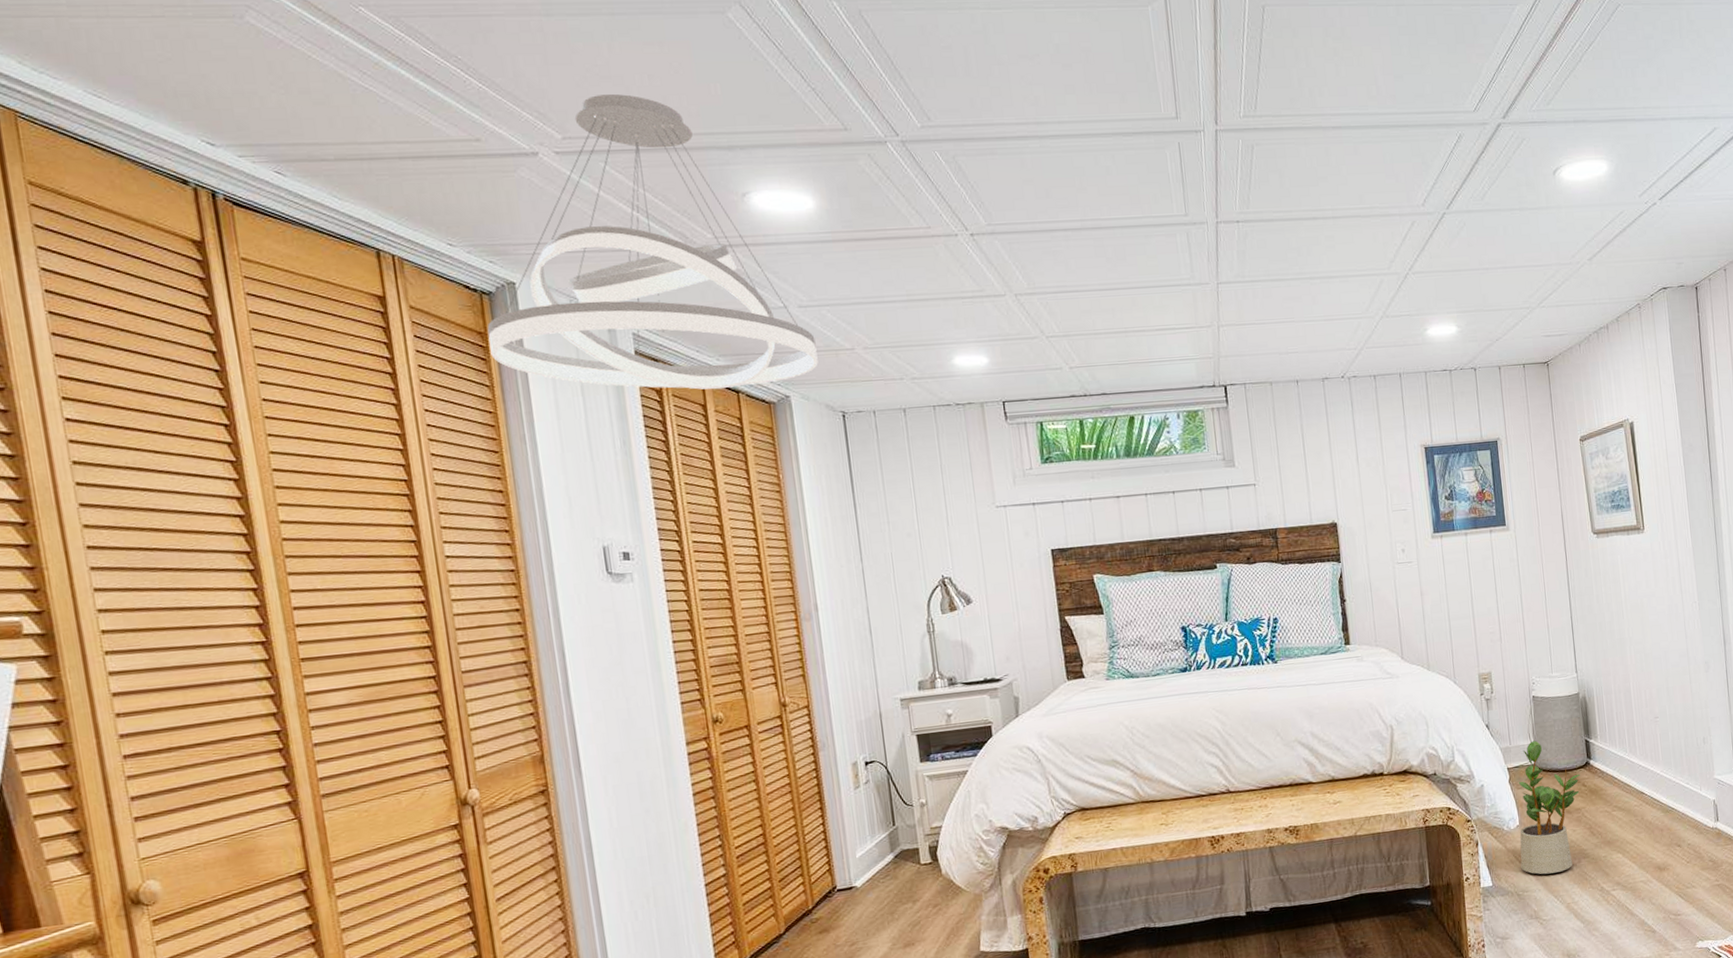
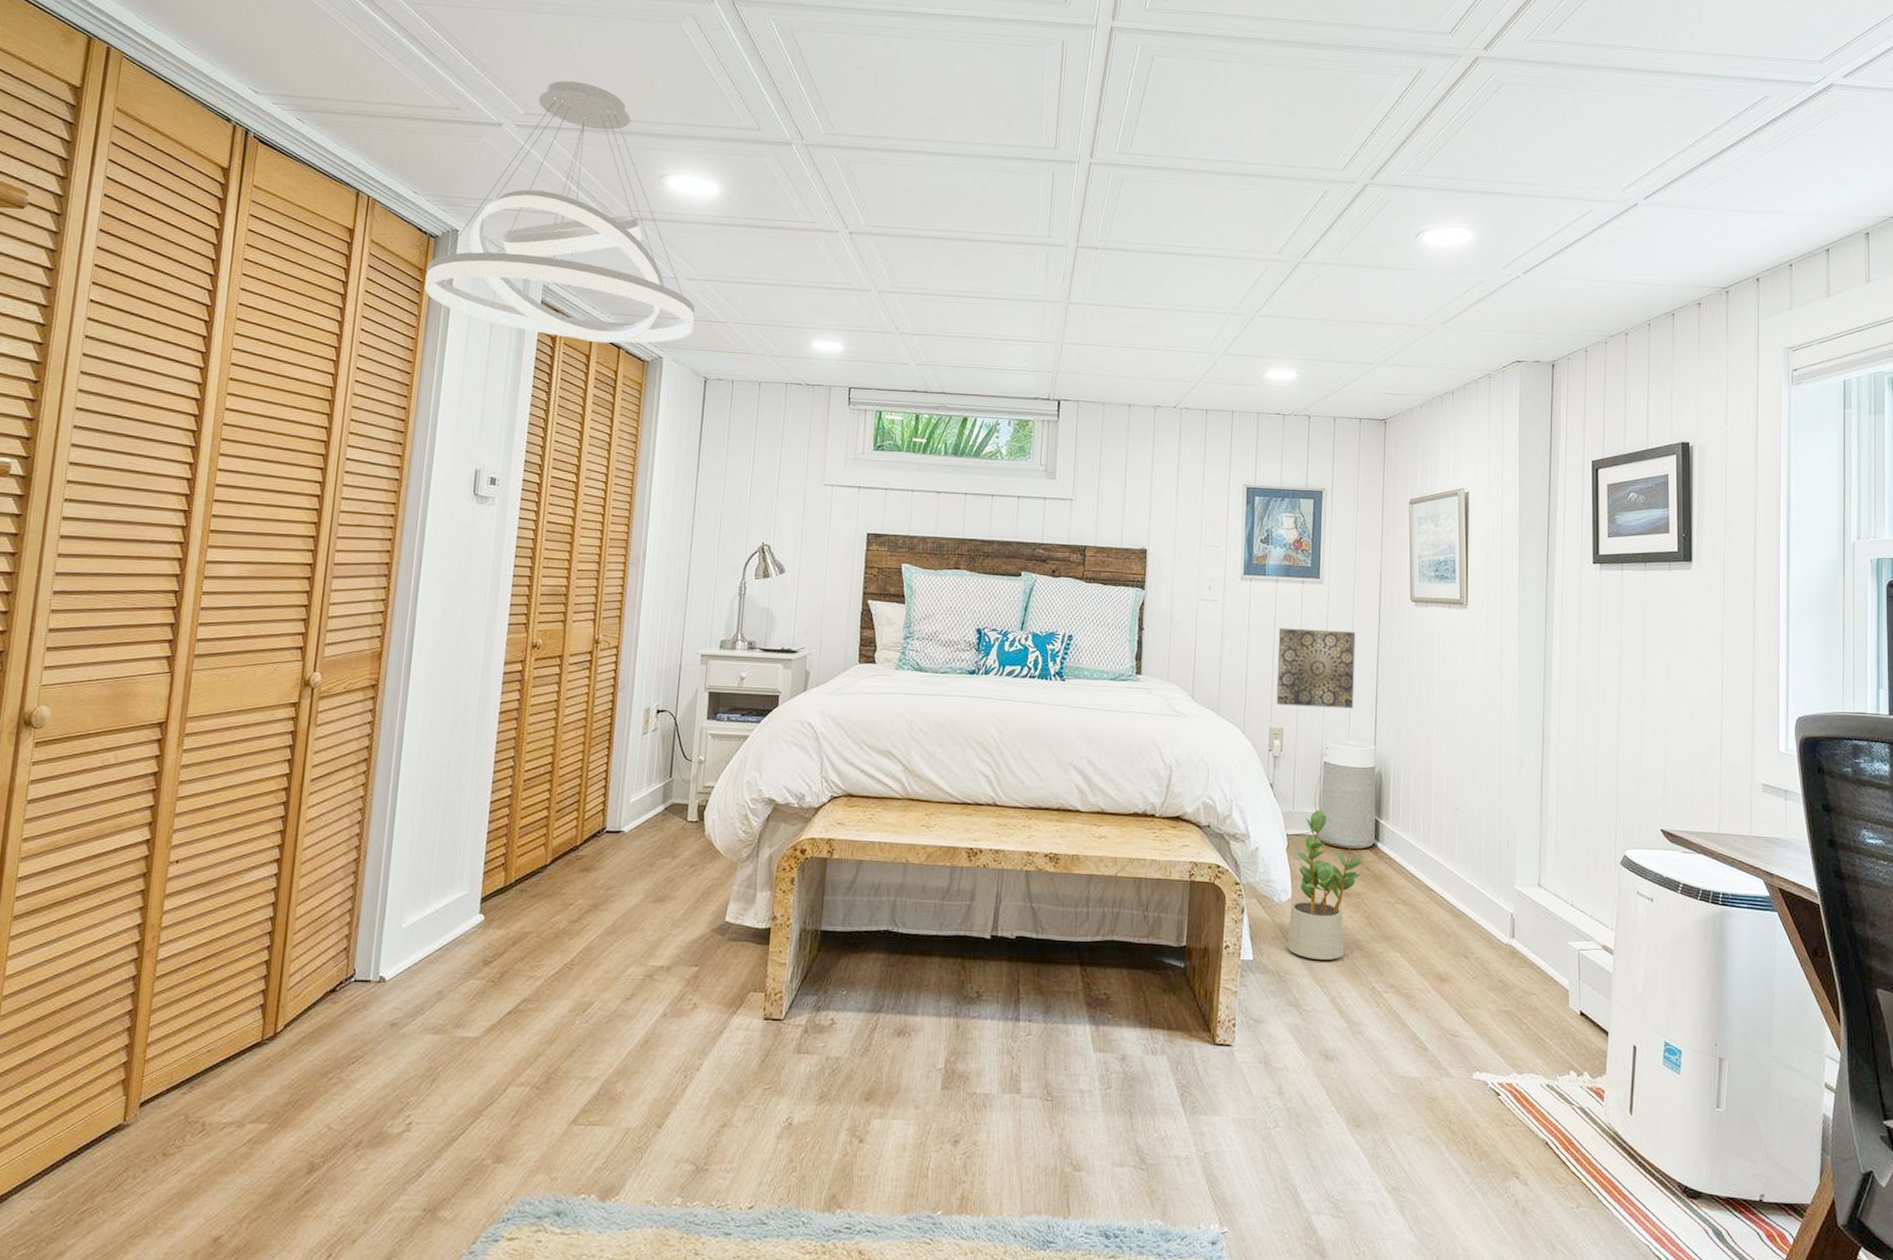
wall art: none [1474,570,1553,652] -> present [1276,628,1356,709]

